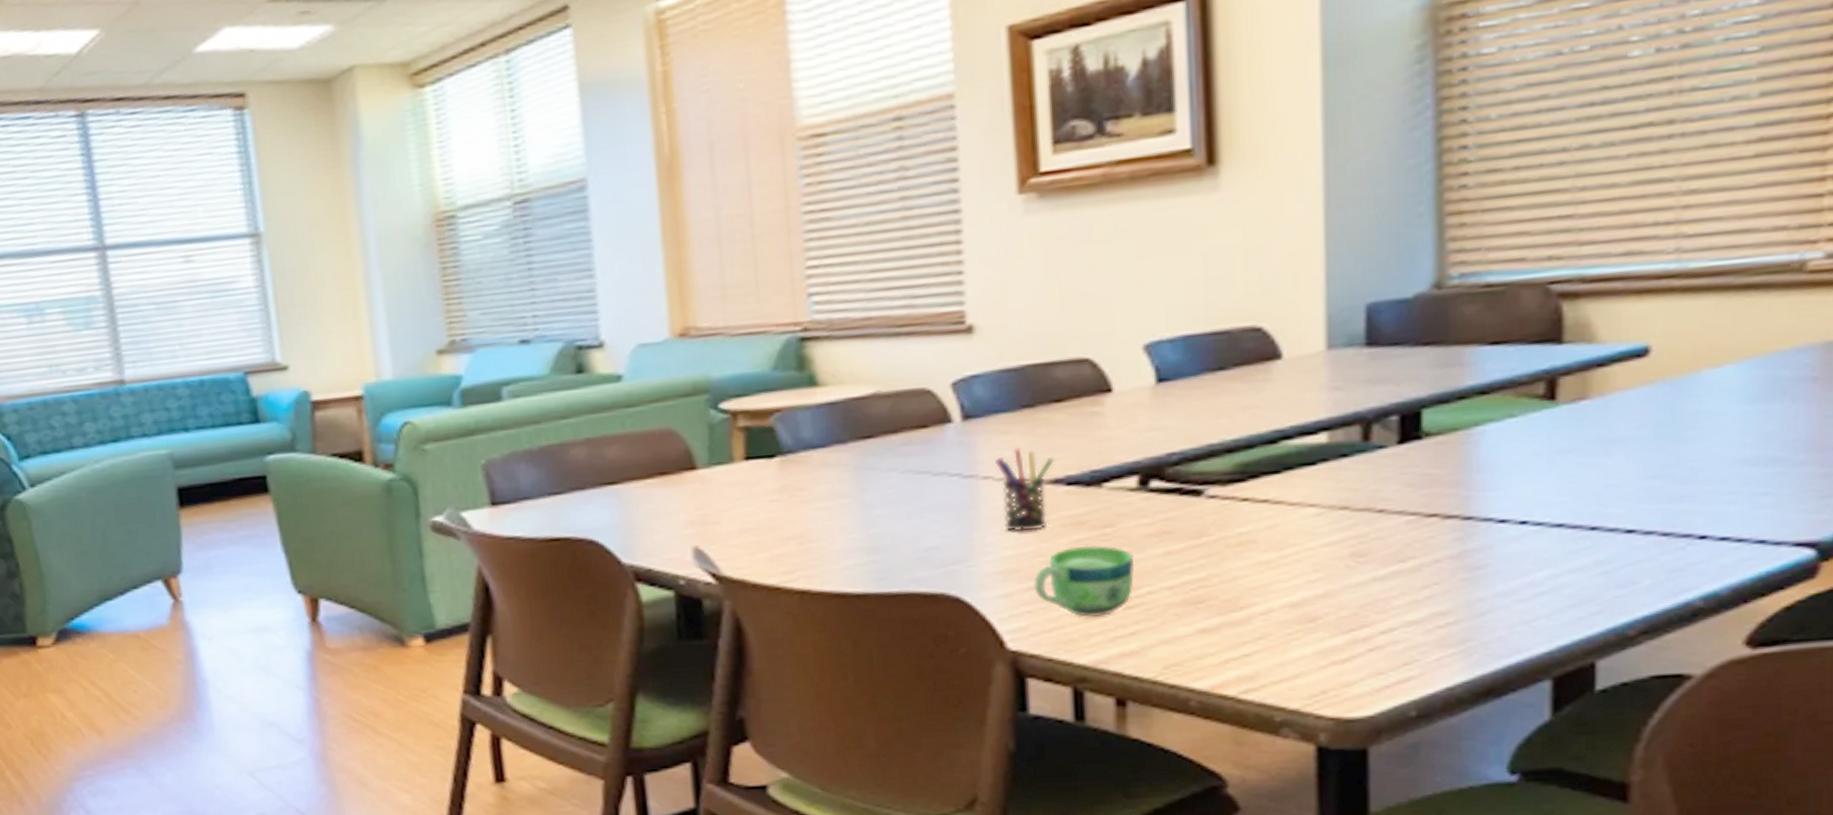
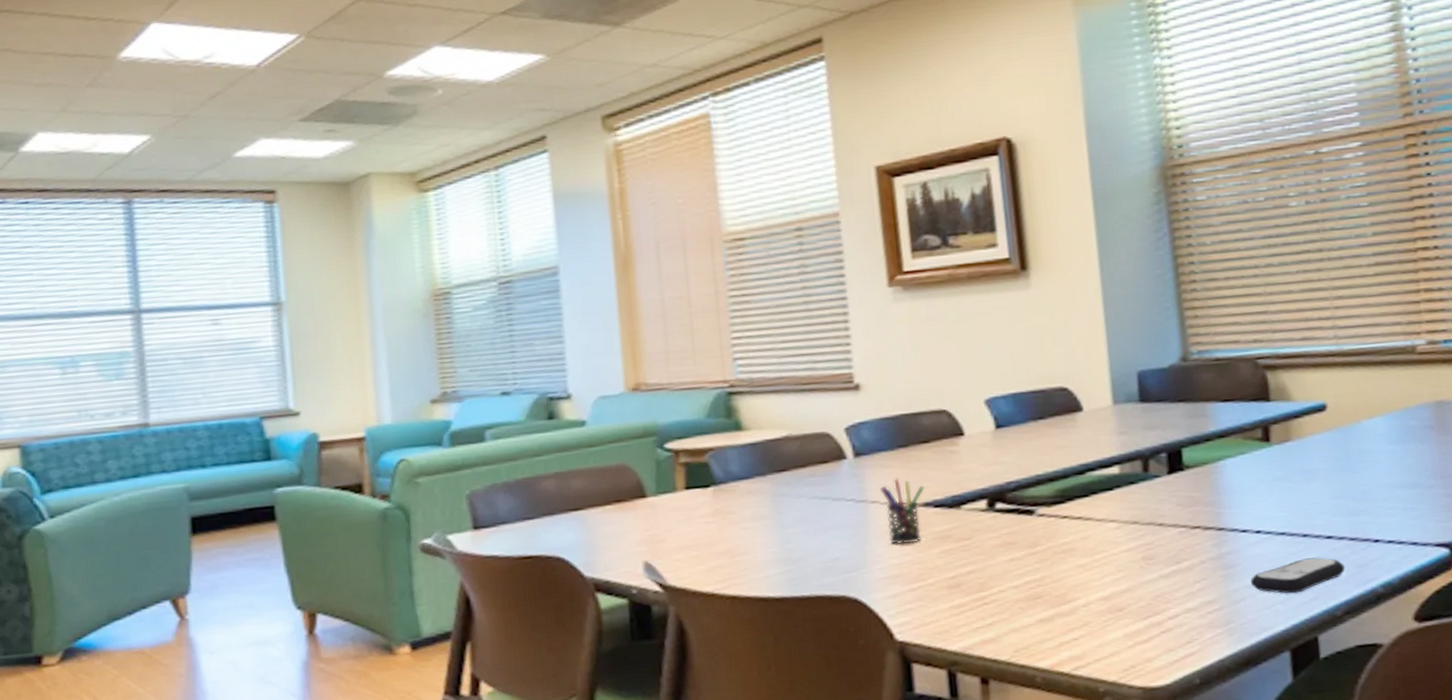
cup: present [1034,545,1135,617] -> none [914,554,989,612]
remote control: none [1504,558,1648,606] -> present [1250,557,1345,594]

